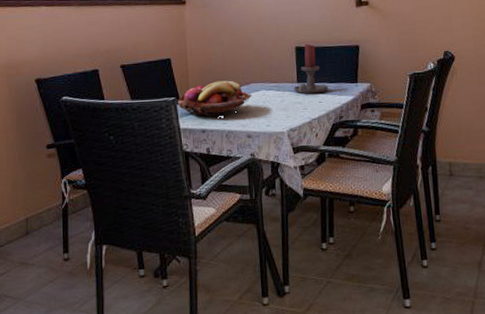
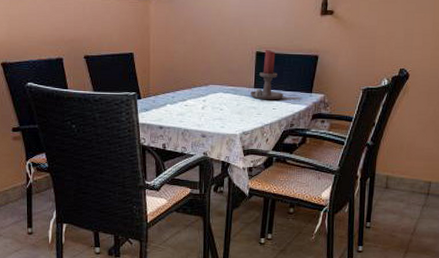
fruit basket: present [178,80,252,117] -> none [138,79,210,115]

